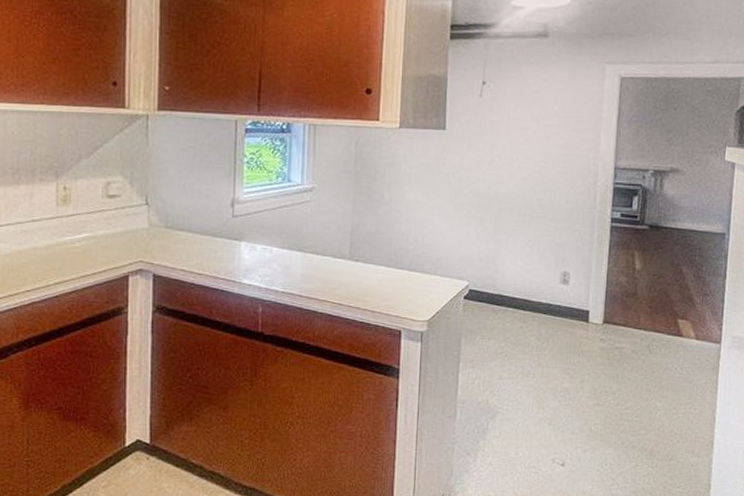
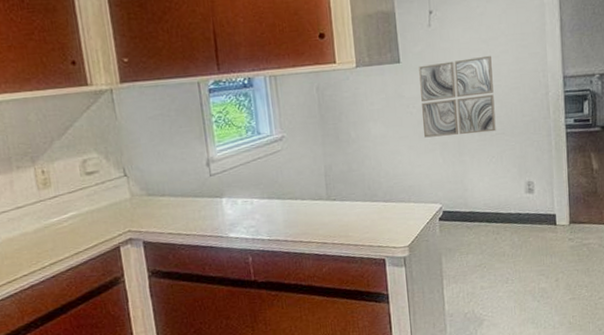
wall art: none [459,134,541,214] -> present [419,55,496,138]

